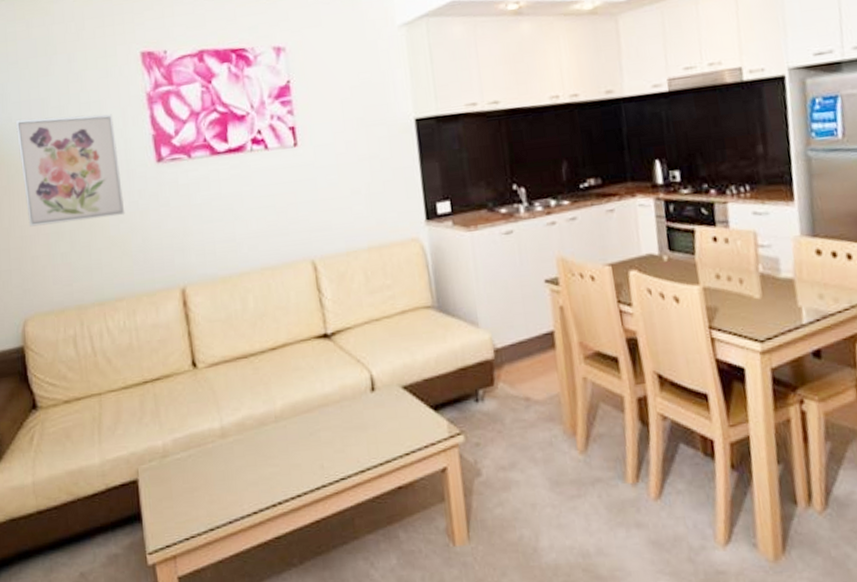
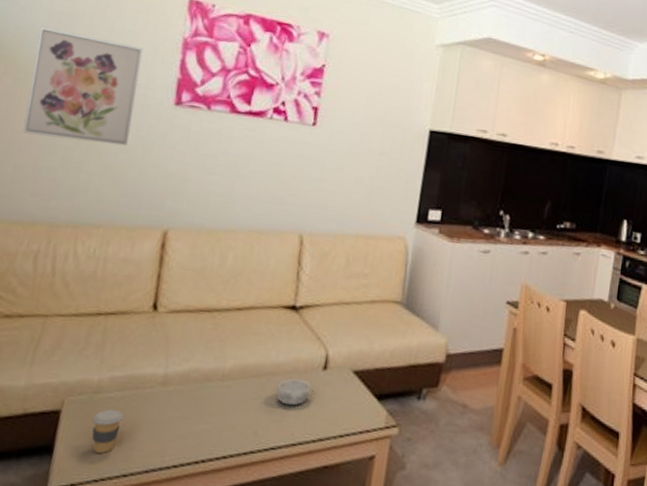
coffee cup: none [167,470,195,513] -> present [91,409,124,453]
decorative bowl: none [330,405,369,434] -> present [276,378,315,406]

